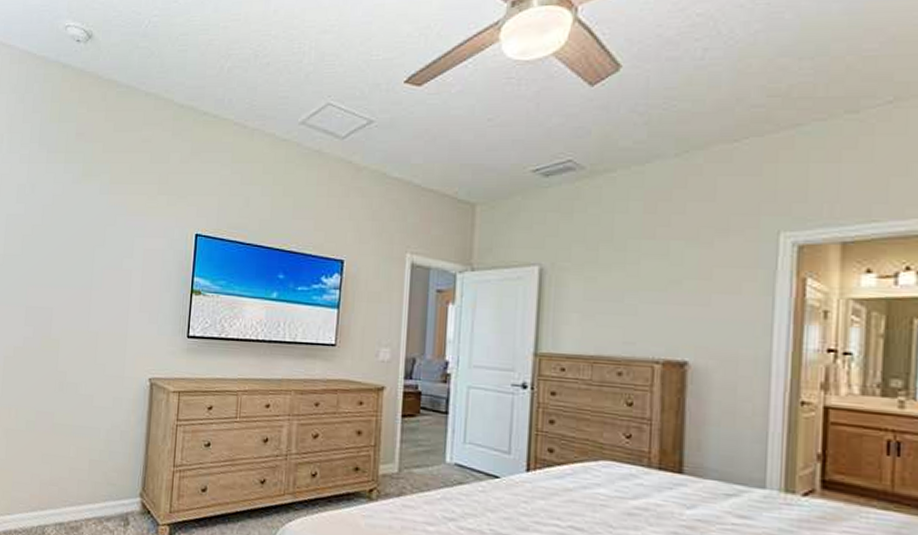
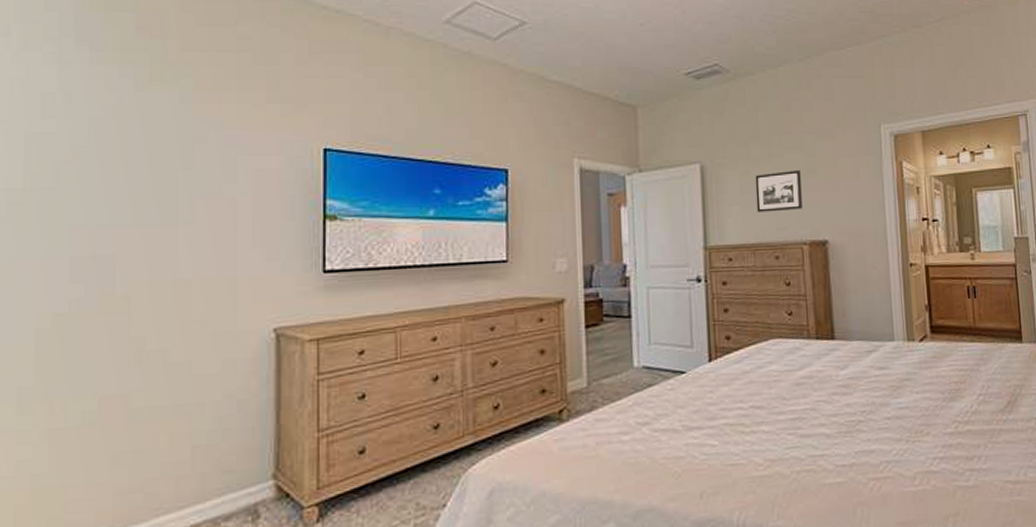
picture frame: none [600,279,661,324] -> present [755,169,803,212]

